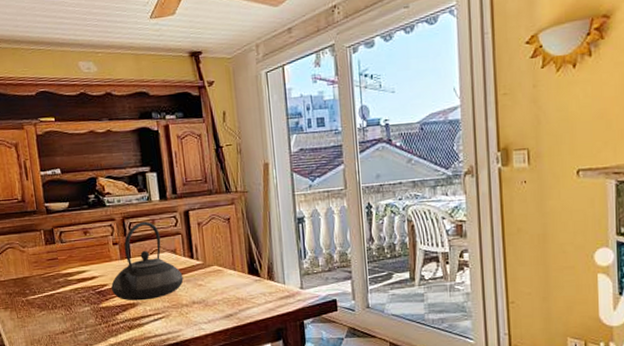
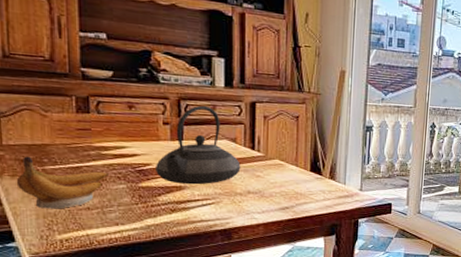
banana: none [8,289,76,336] -> present [16,156,110,209]

